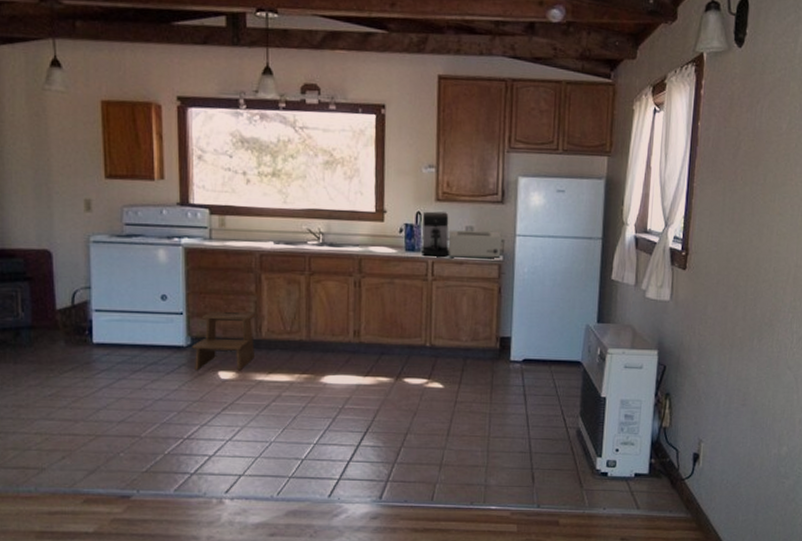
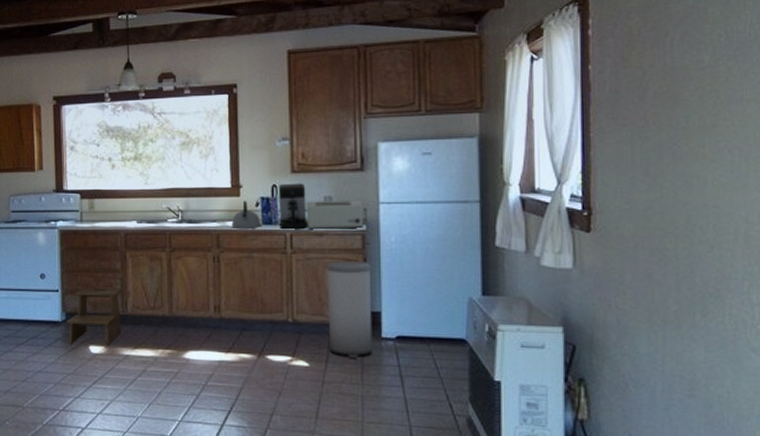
kettle: none [374,227,404,256] -> present [231,201,261,230]
pedal bin: none [463,289,504,379] -> present [326,261,373,358]

